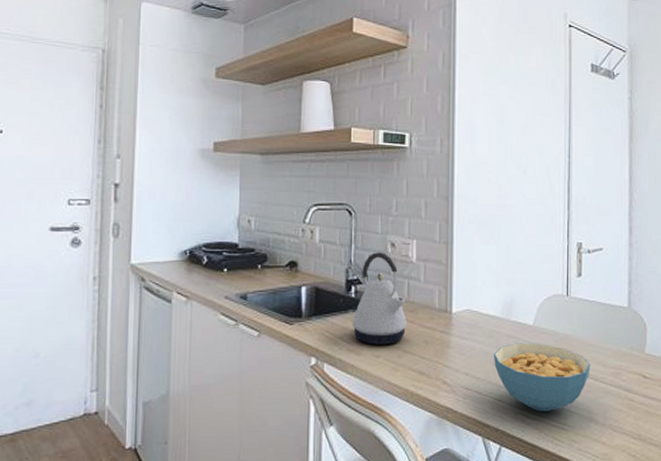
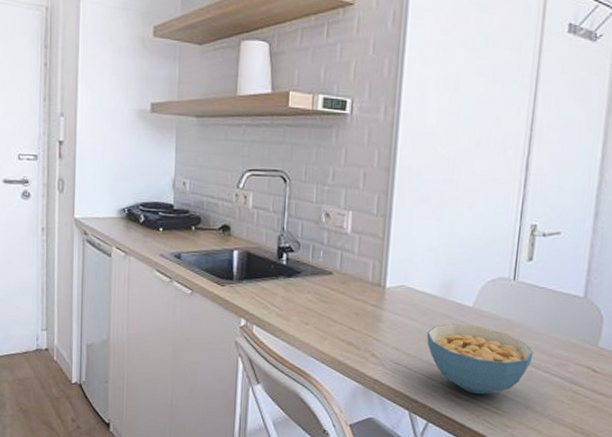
kettle: present [352,252,407,346] -> none [282,221,338,314]

